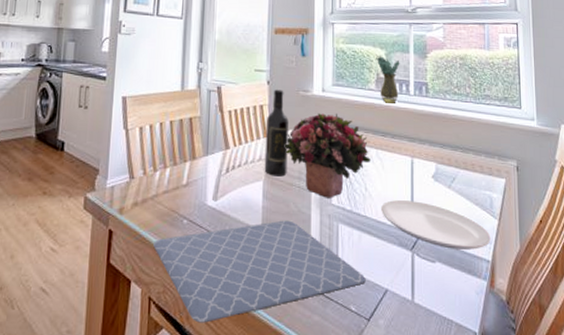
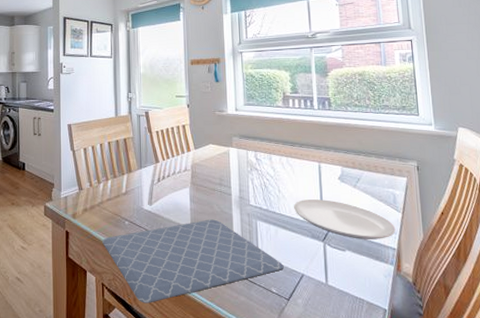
wine bottle: present [264,89,290,177] -> none [188,111,210,184]
bouquet: present [285,113,372,198] -> none [206,128,283,200]
vase: present [376,54,400,105] -> none [281,76,304,118]

